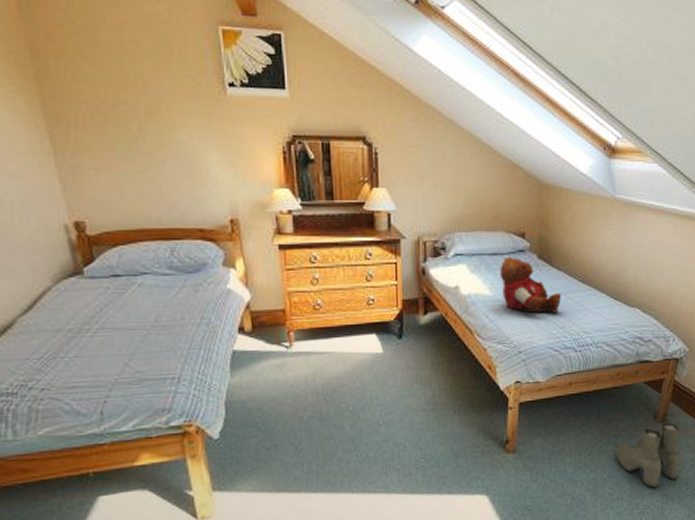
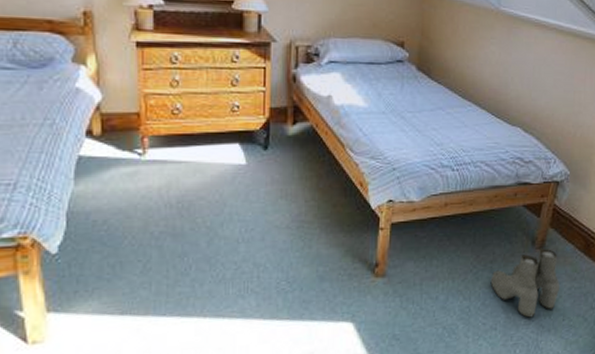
teddy bear: present [500,256,561,313] -> none [376,66,439,129]

